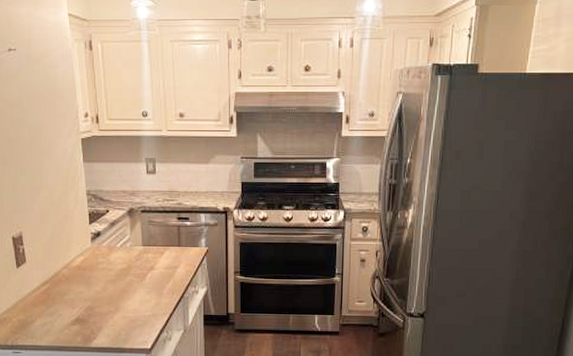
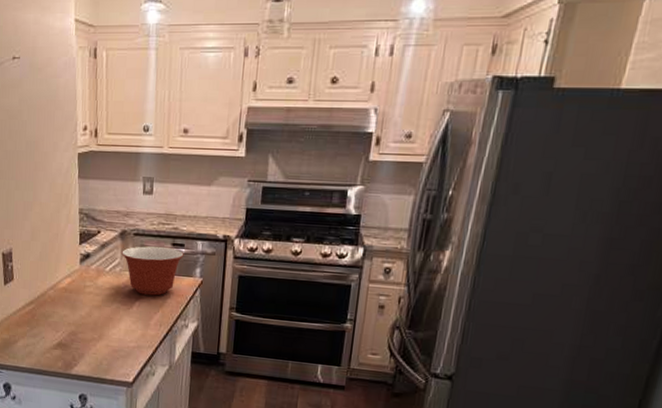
mixing bowl: none [131,222,189,267] -> present [121,246,184,296]

